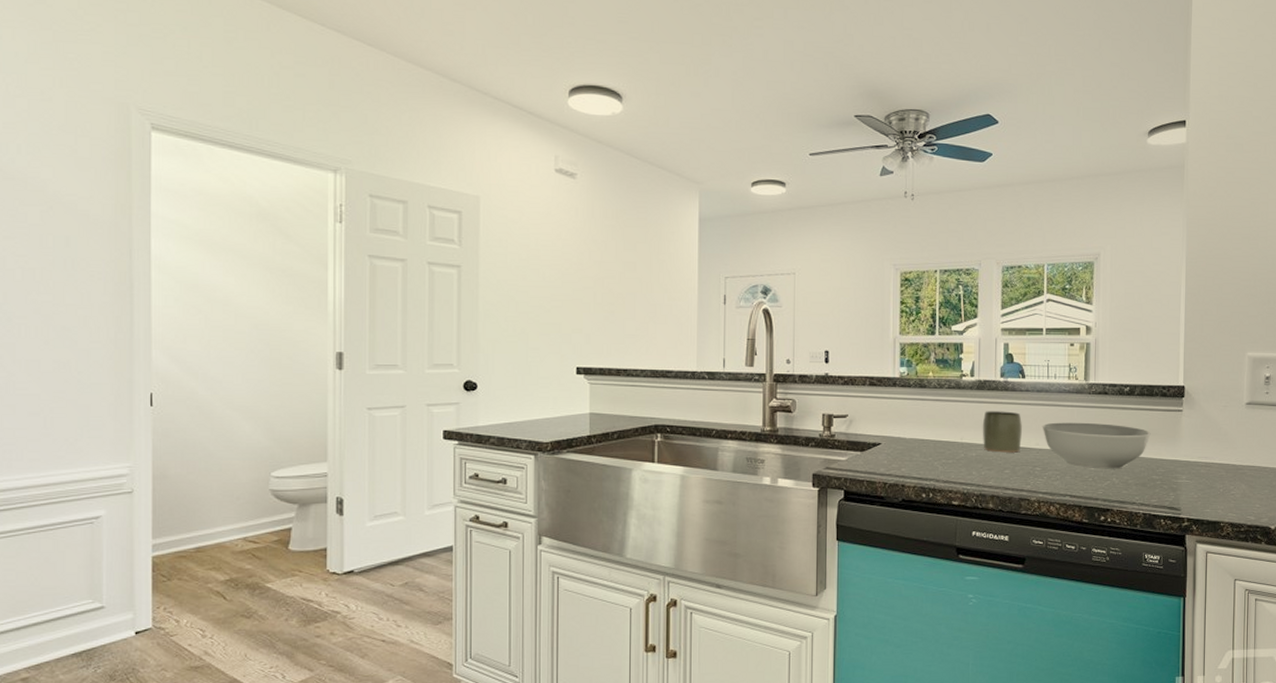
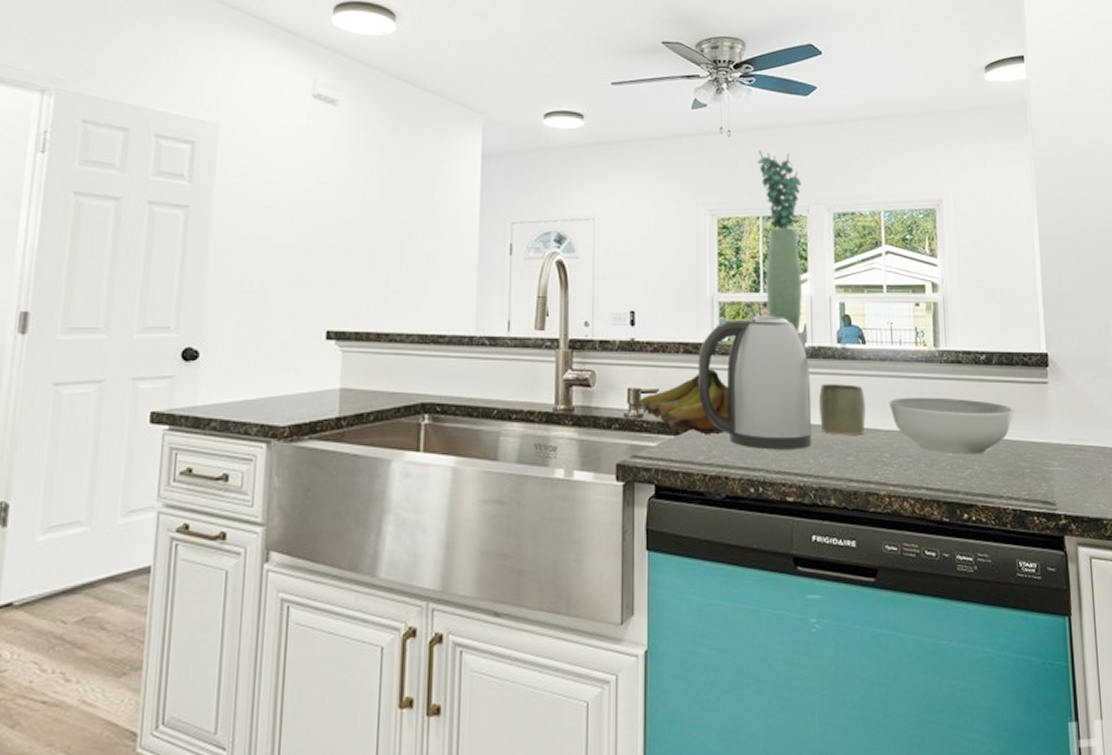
fruit: none [830,398,907,451] -> present [637,369,729,434]
kettle: none [881,354,976,464] -> present [698,315,812,450]
vase: none [936,212,976,369] -> present [757,150,802,333]

